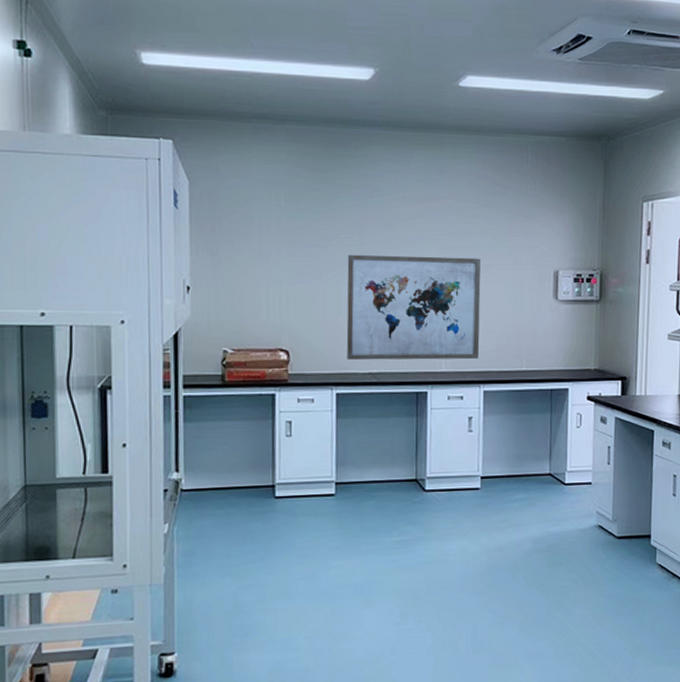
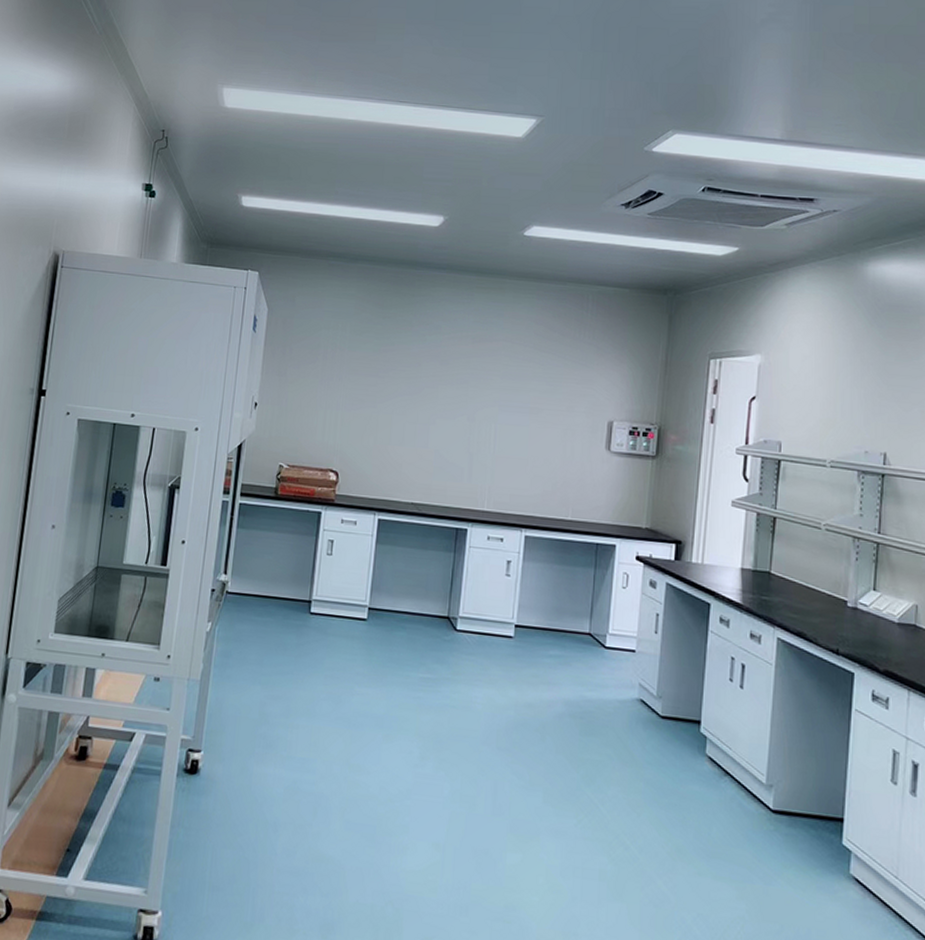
wall art: present [346,254,481,360] -> none [392,386,533,503]

